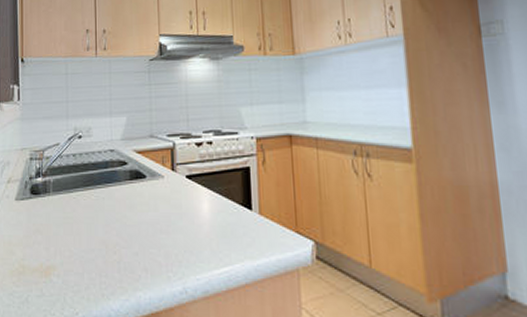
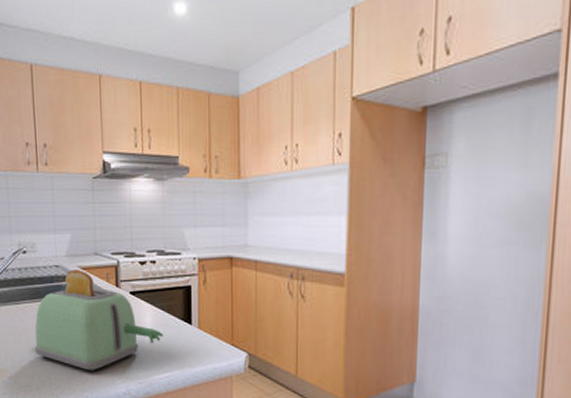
toaster: none [85,153,223,267] -> present [34,270,164,372]

